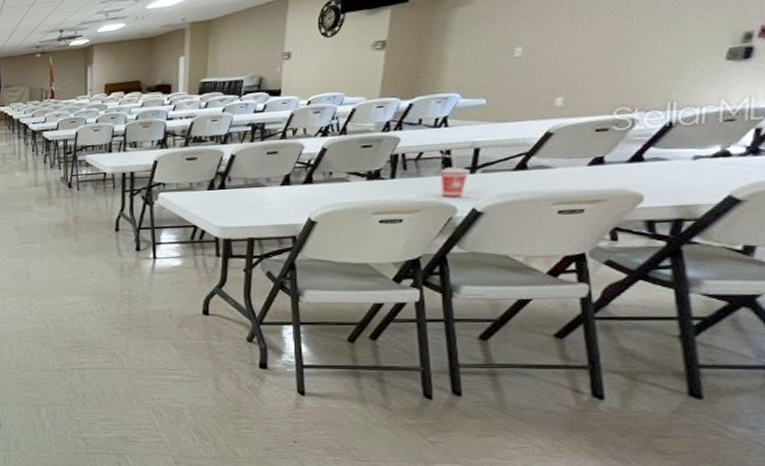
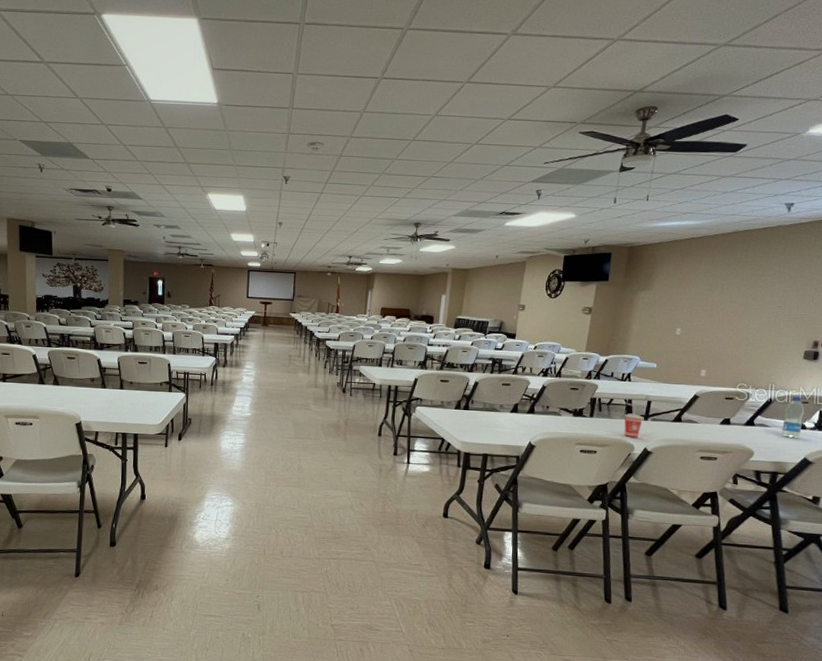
bottle: none [690,113,729,171] -> present [782,396,805,438]

